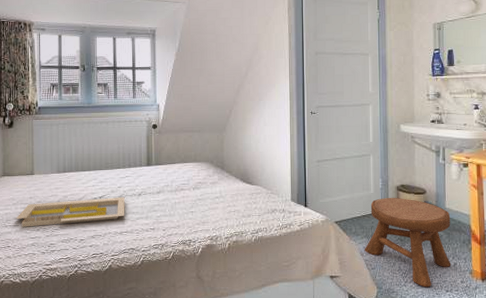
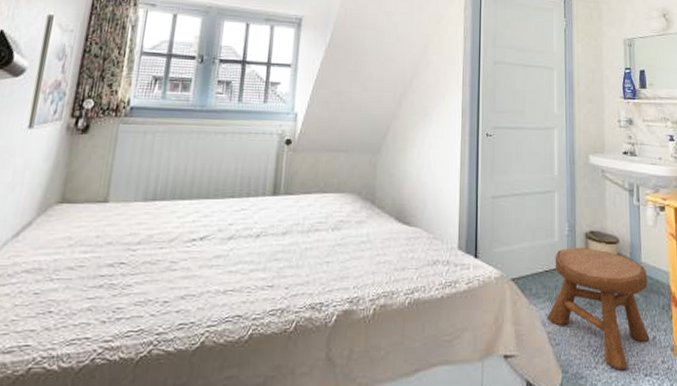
serving tray: present [16,197,125,227] -> none [69,239,237,282]

